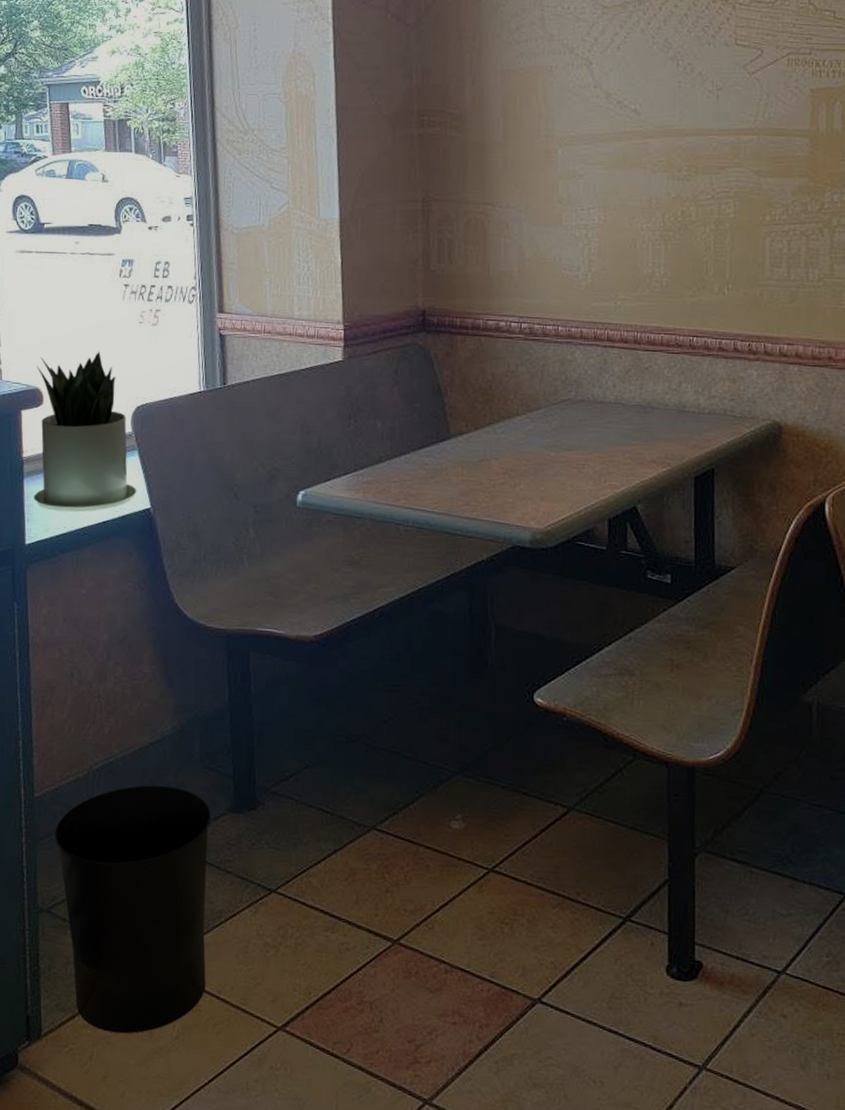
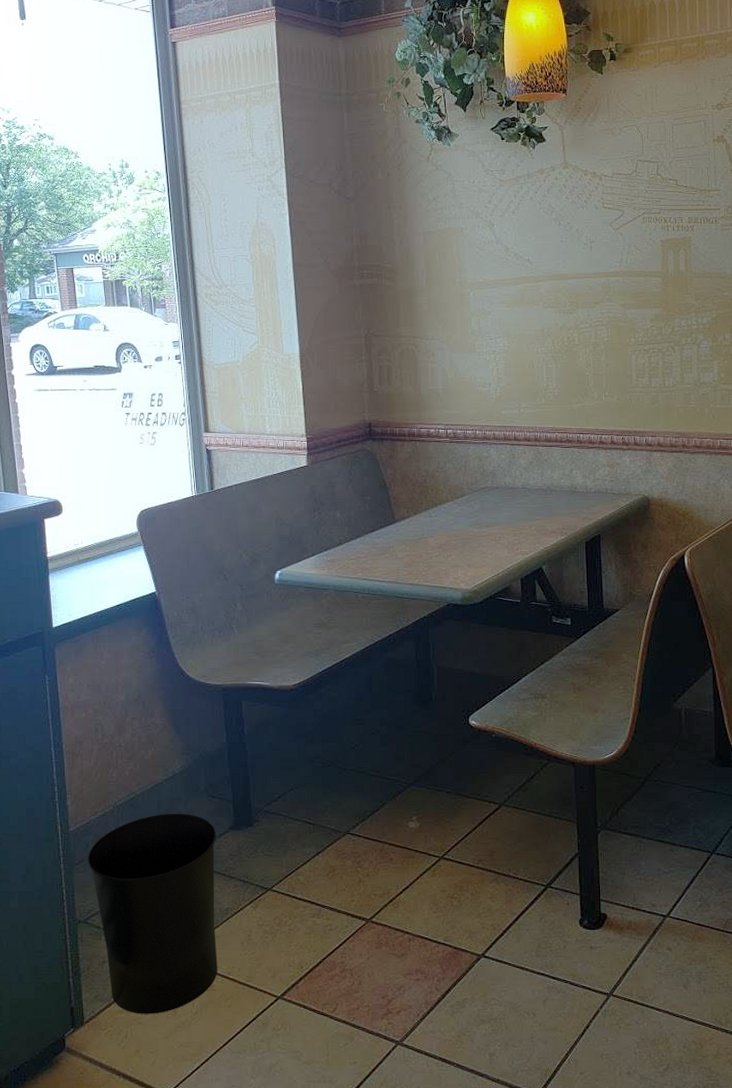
planter: present [34,351,137,513] -> none [56,468,144,599]

